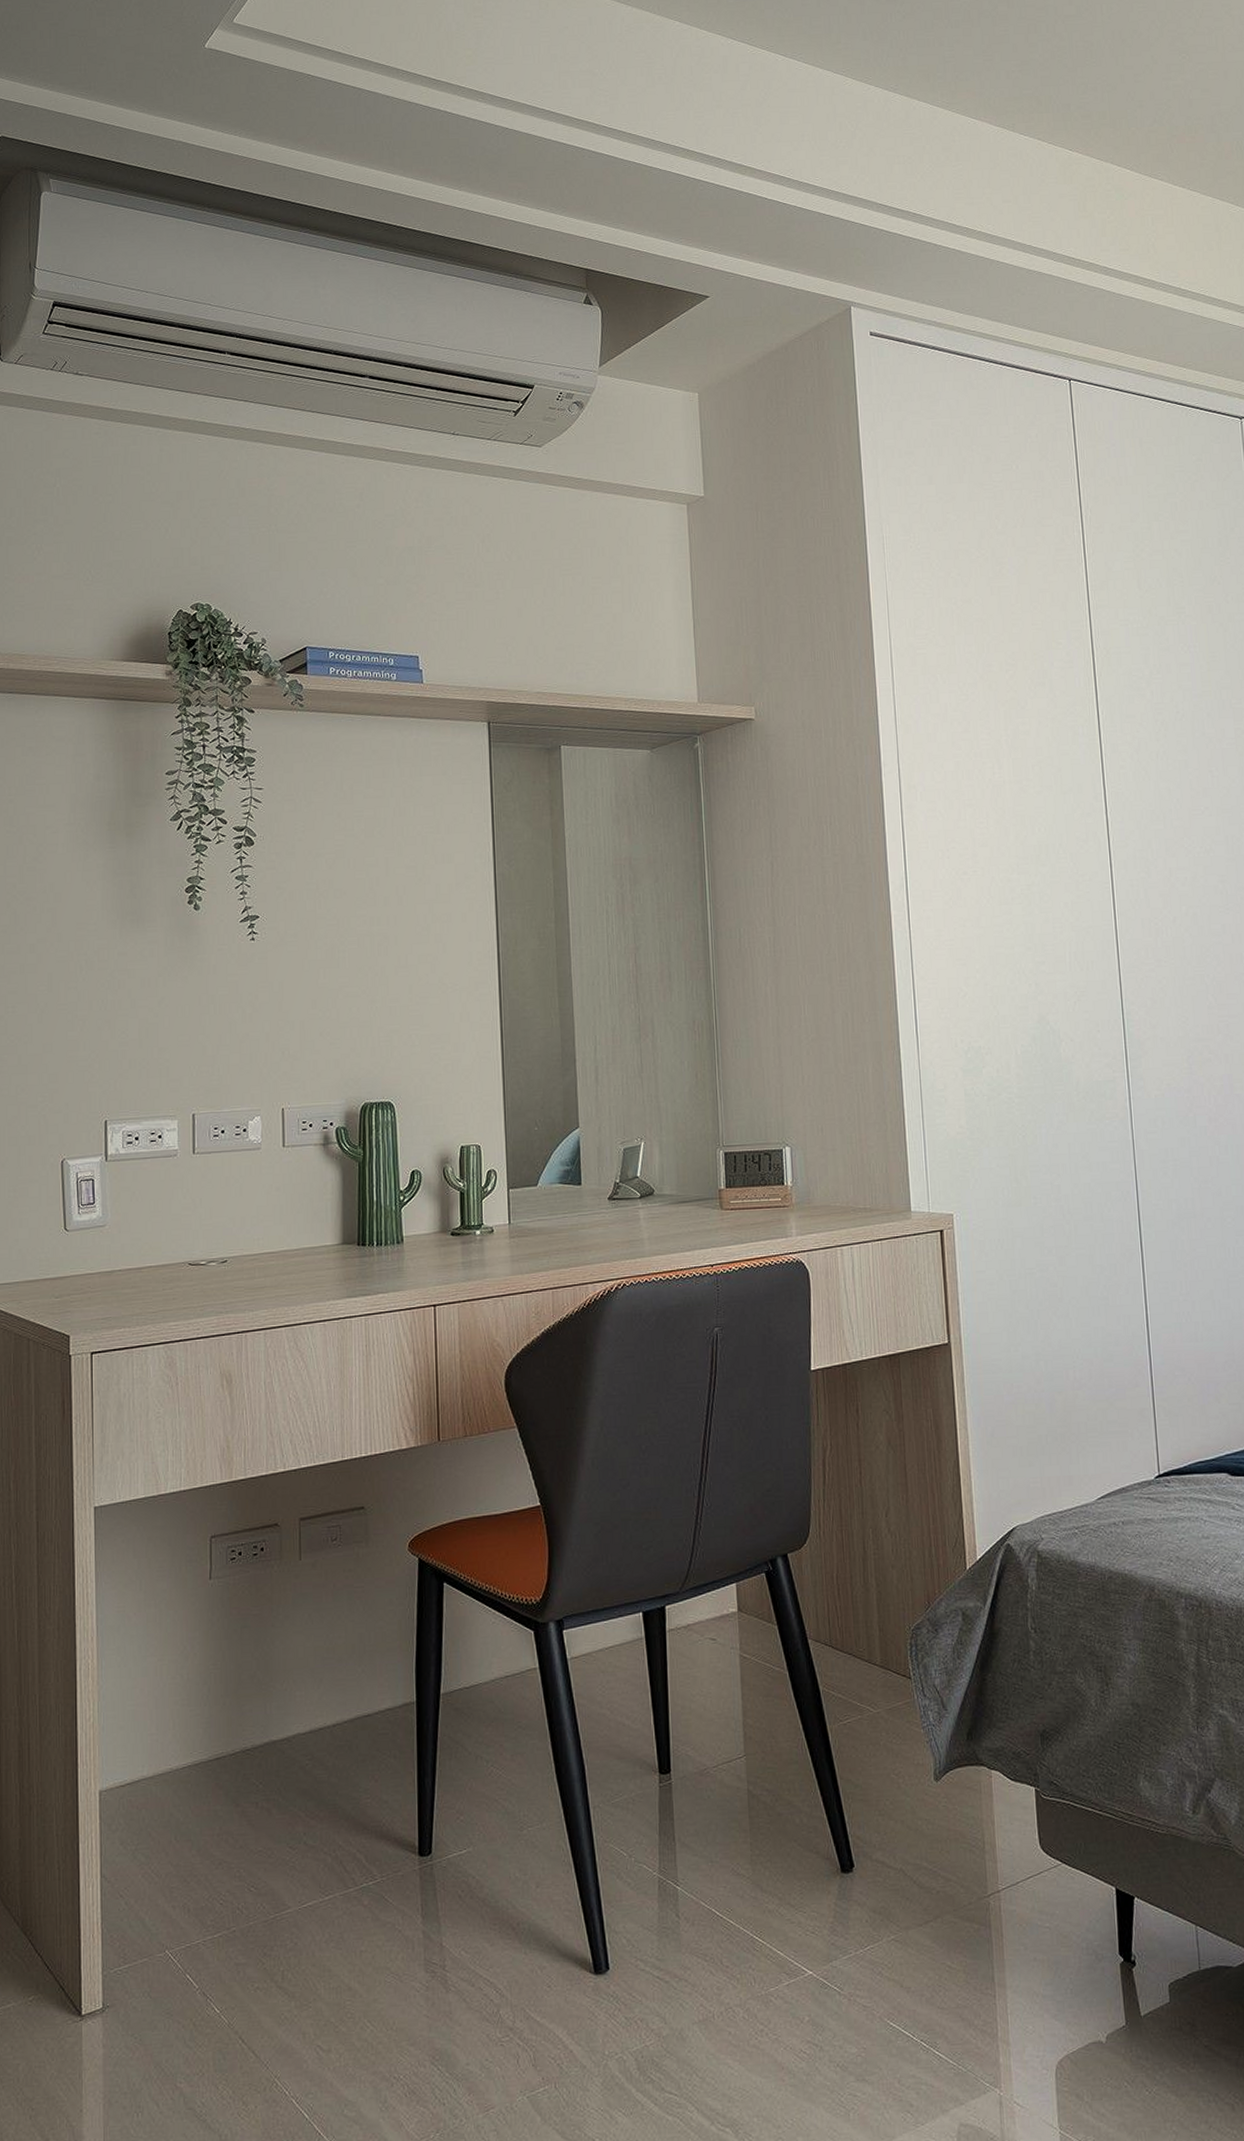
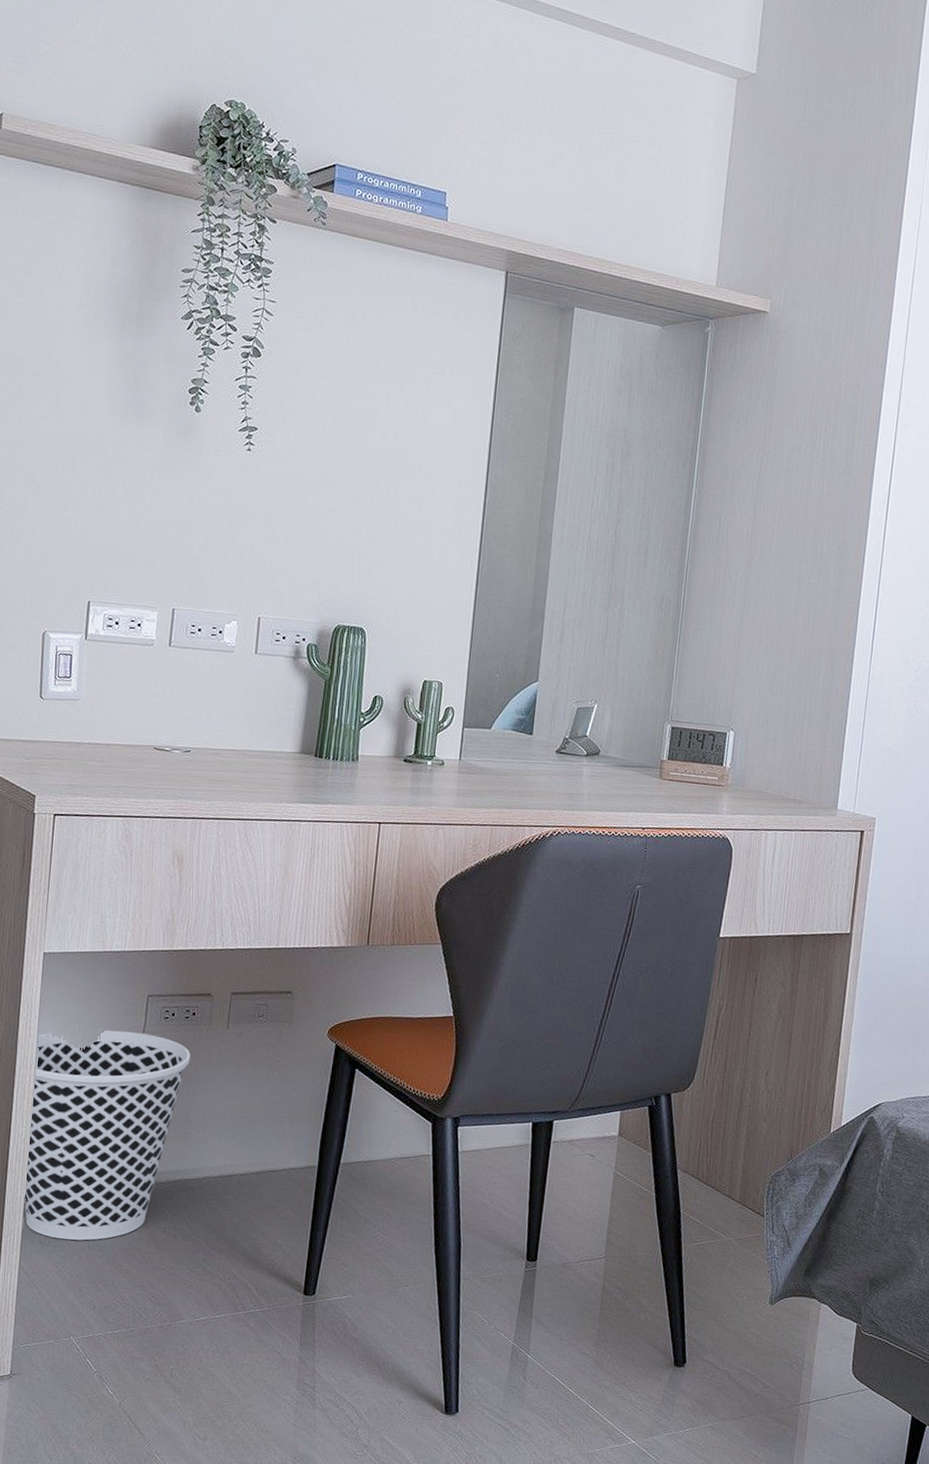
wastebasket: none [95,1580,263,1835] -> present [23,1030,190,1241]

